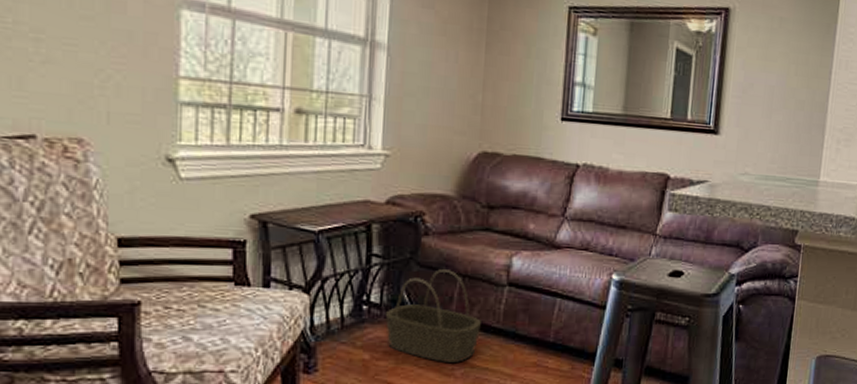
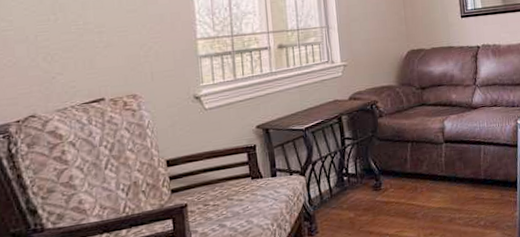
basket: present [386,269,481,364] -> none [361,139,430,210]

